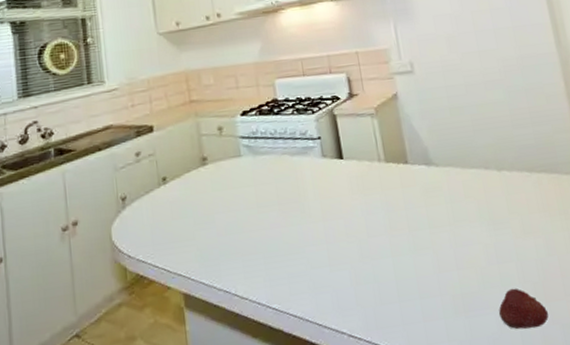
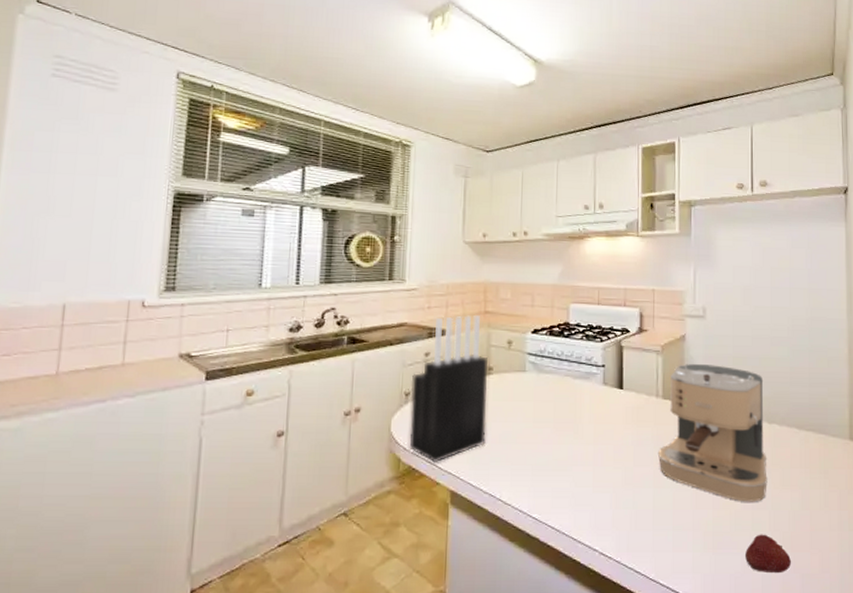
knife block: none [126,106,212,267] -> present [409,315,488,463]
coffee maker: none [389,119,509,257] -> present [657,364,767,502]

